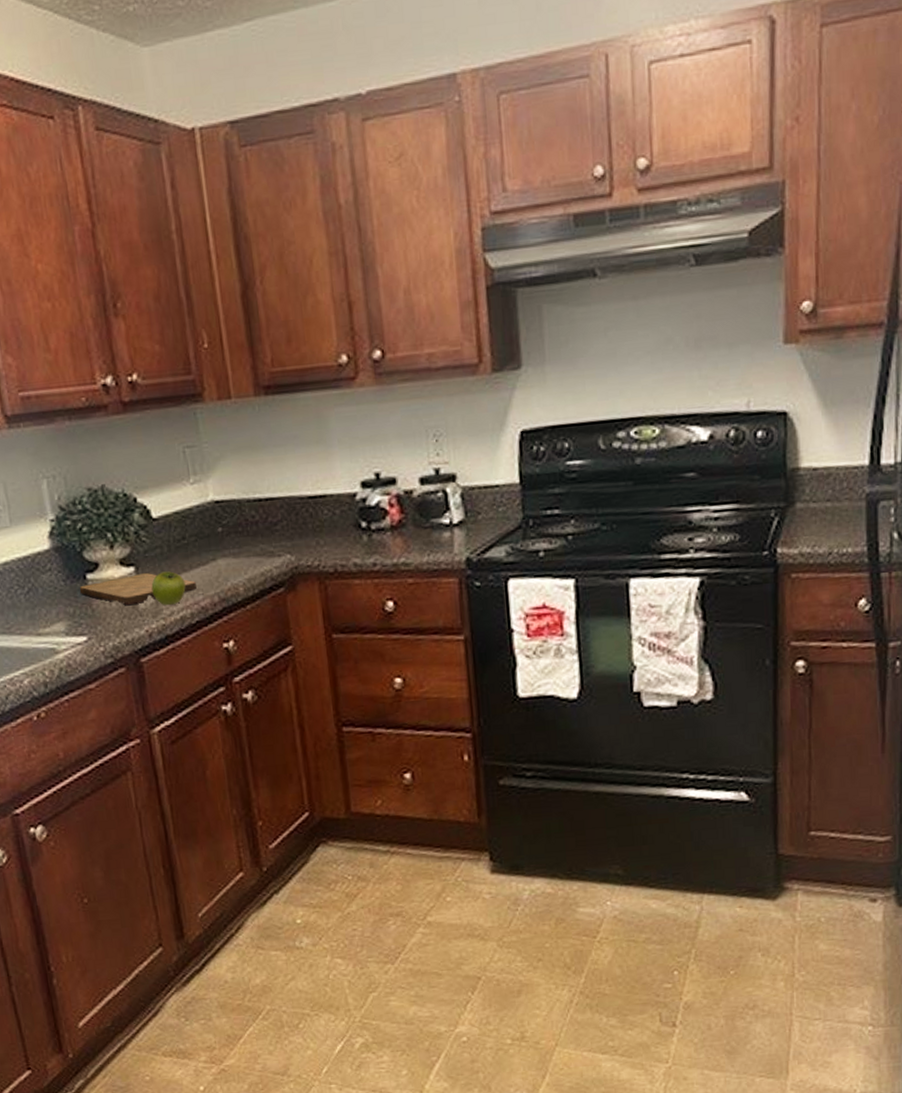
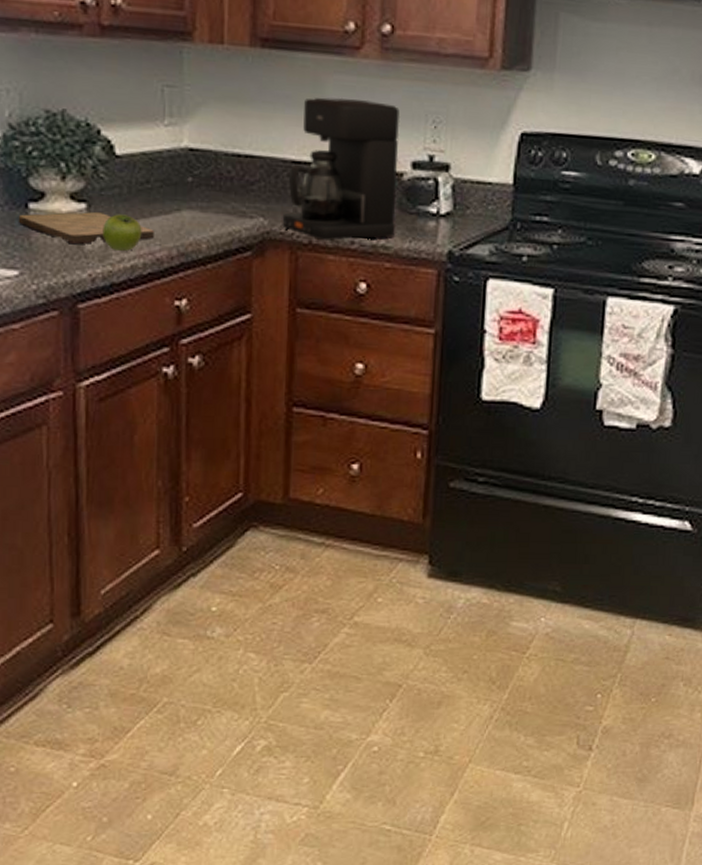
coffee maker: none [307,426,413,567] -> present [282,97,401,241]

